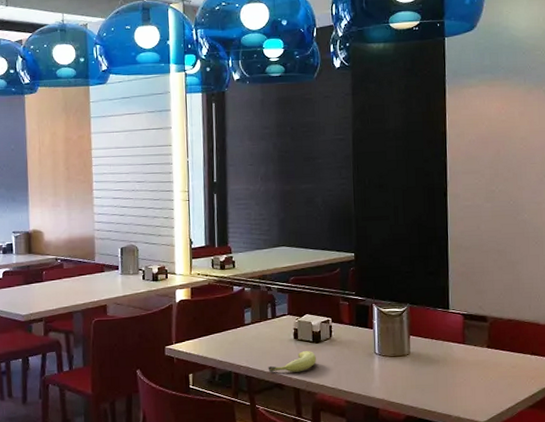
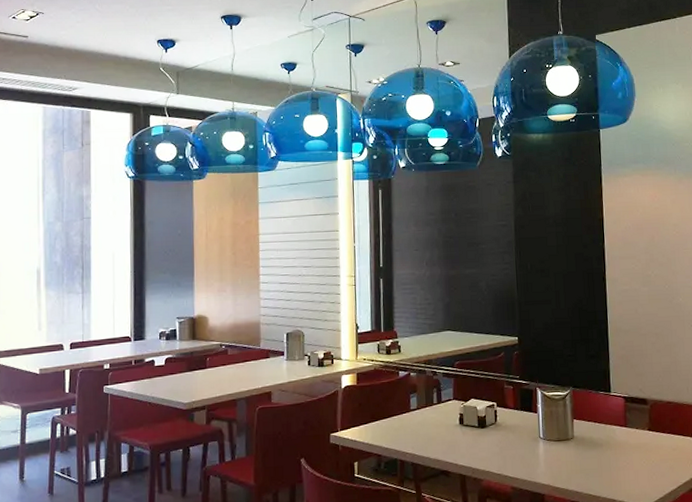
fruit: present [268,351,316,372] -> none [434,436,482,459]

